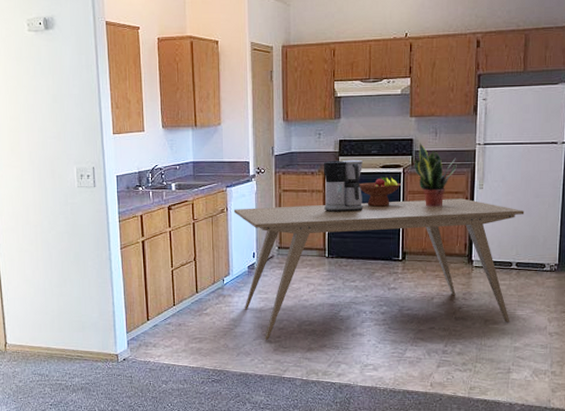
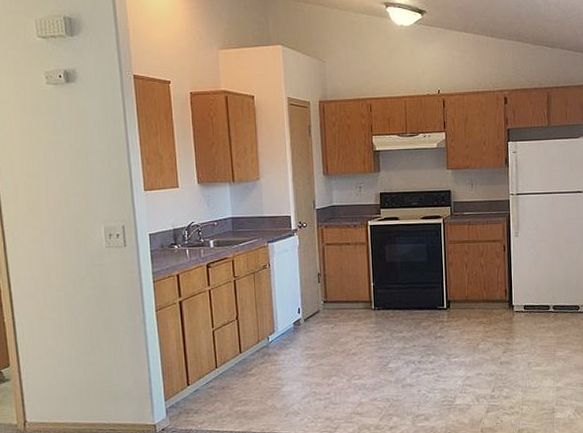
dining table: present [233,198,525,340] -> none [276,246,558,397]
coffee maker: present [323,159,364,213] -> none [365,211,407,265]
fruit bowl: present [359,175,401,207] -> none [401,226,442,257]
potted plant: present [415,143,457,207] -> none [454,194,493,256]

